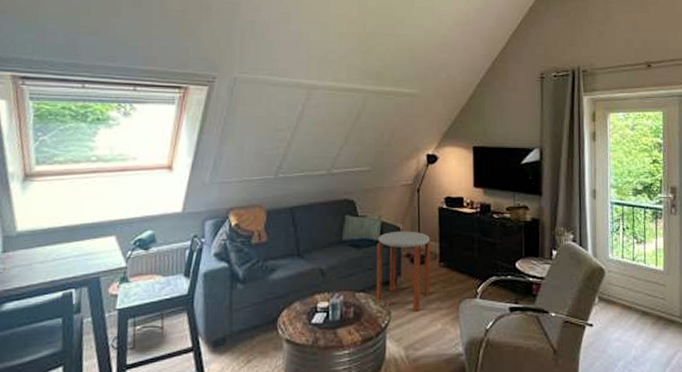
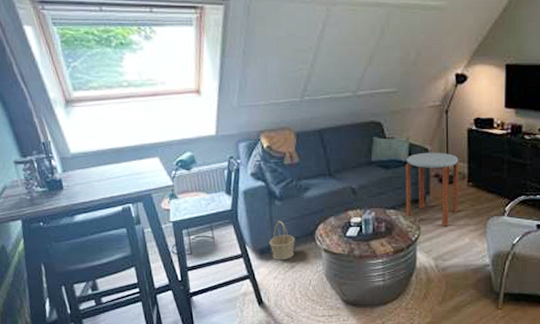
basket: none [225,307,255,354] -> present [269,221,295,260]

